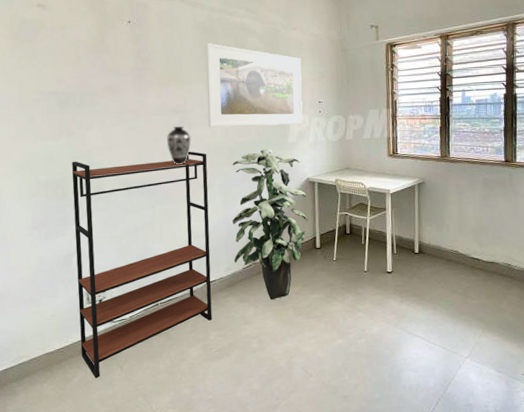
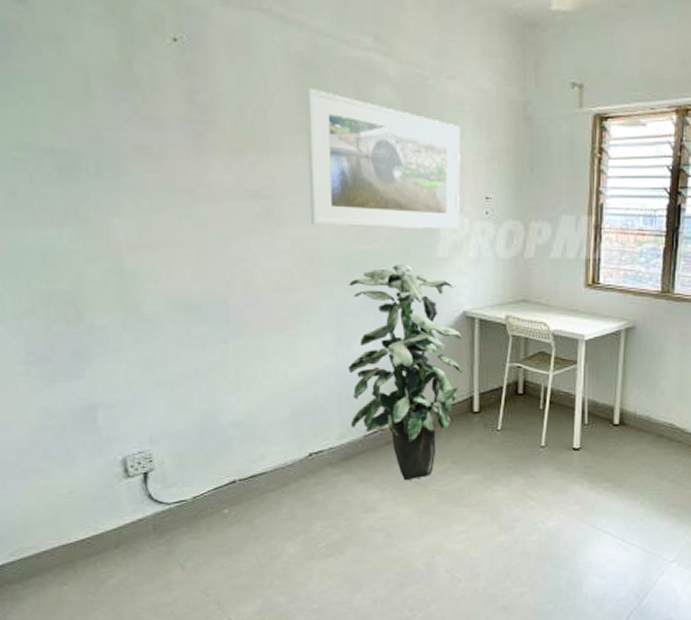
bookshelf: present [72,151,212,378] -> none [87,260,318,580]
decorative vase: present [166,126,191,164] -> none [242,220,284,279]

